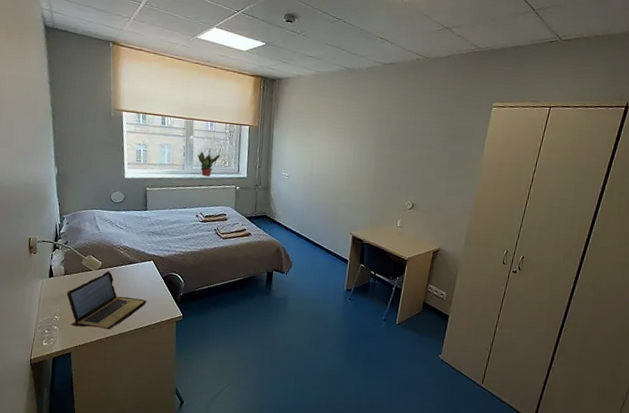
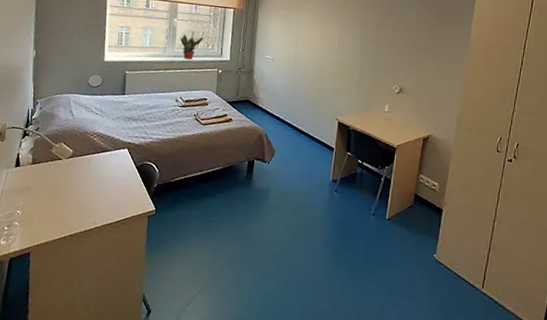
laptop: present [67,270,148,330] -> none [32,159,119,226]

